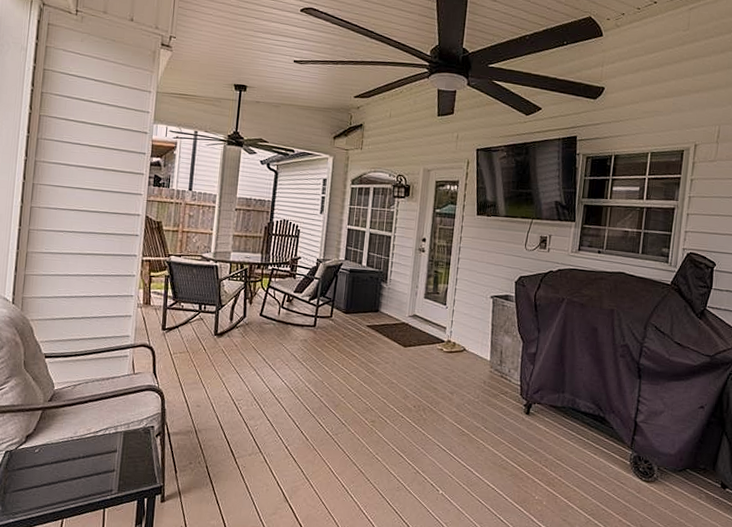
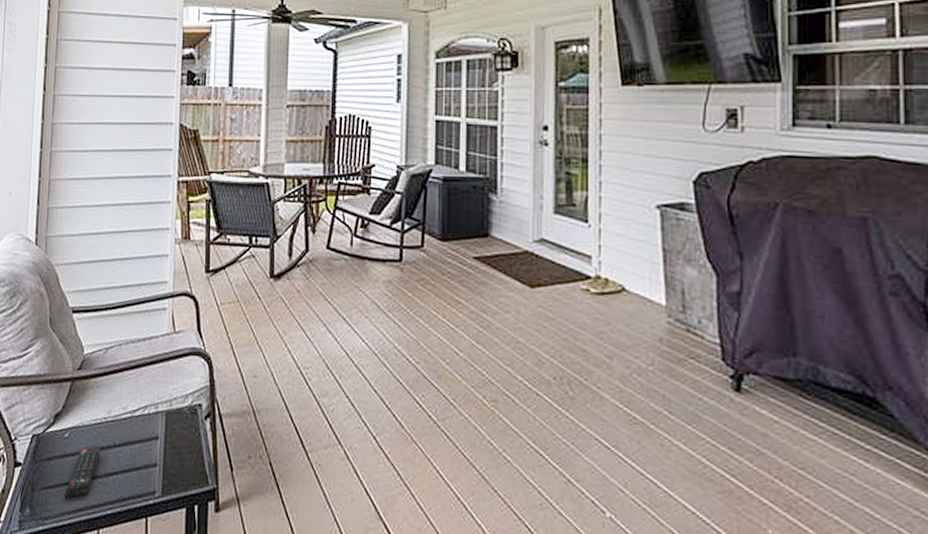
remote control: none [33,458,67,498] -> present [64,446,101,500]

